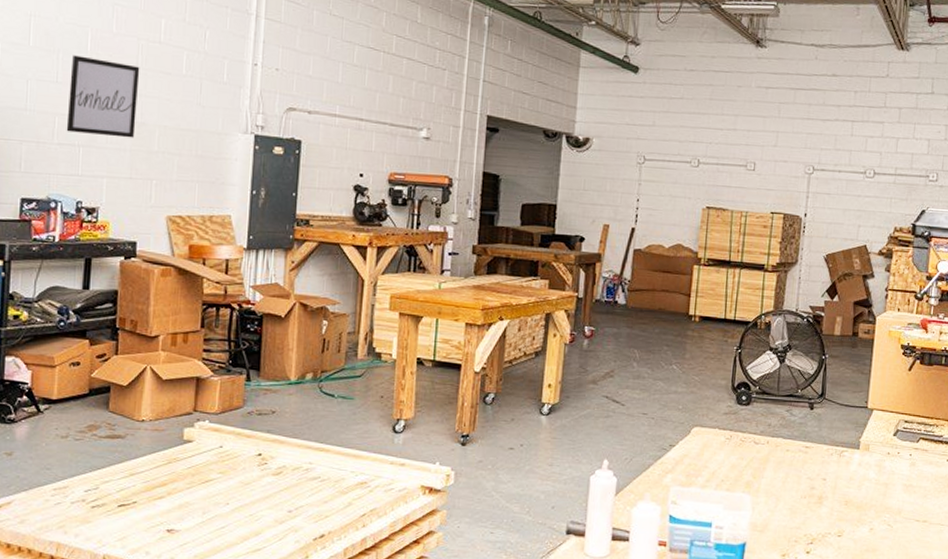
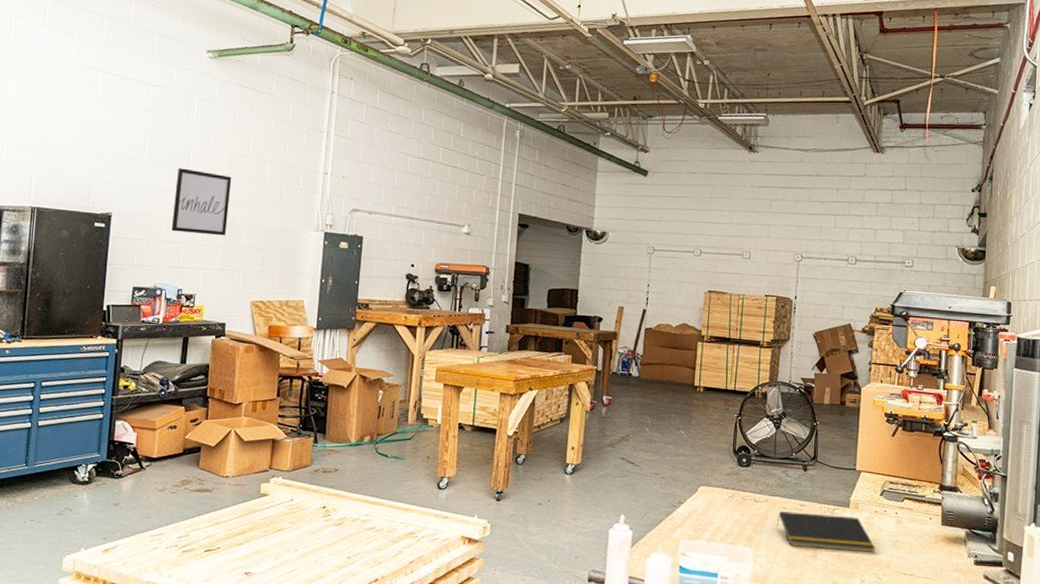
notepad: none [778,453,887,499] -> present [777,511,876,553]

